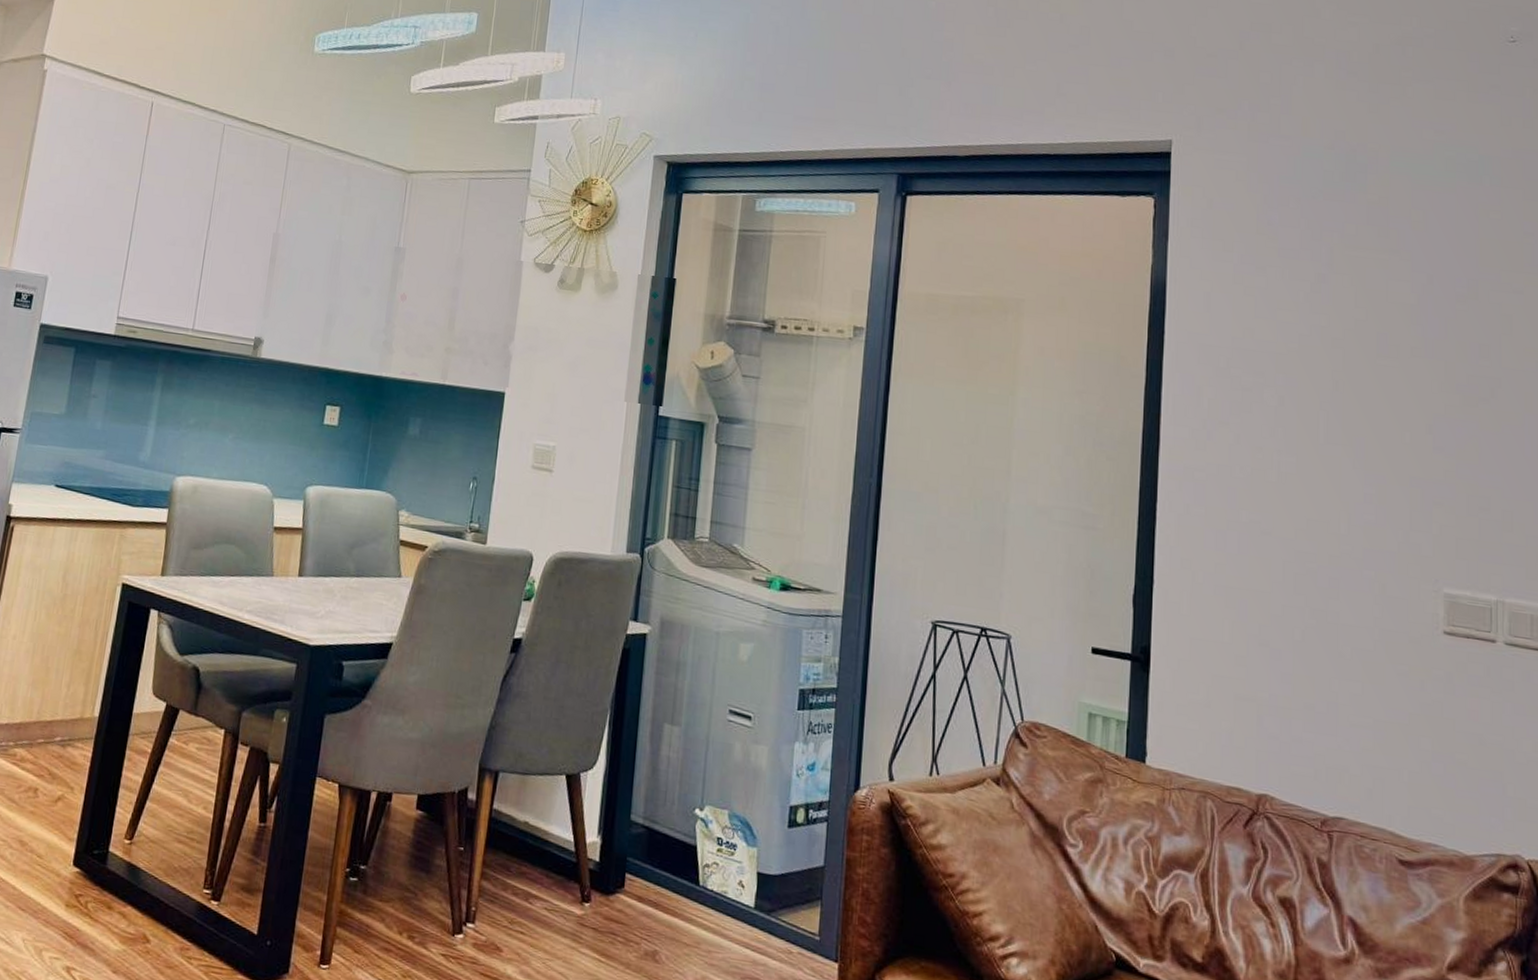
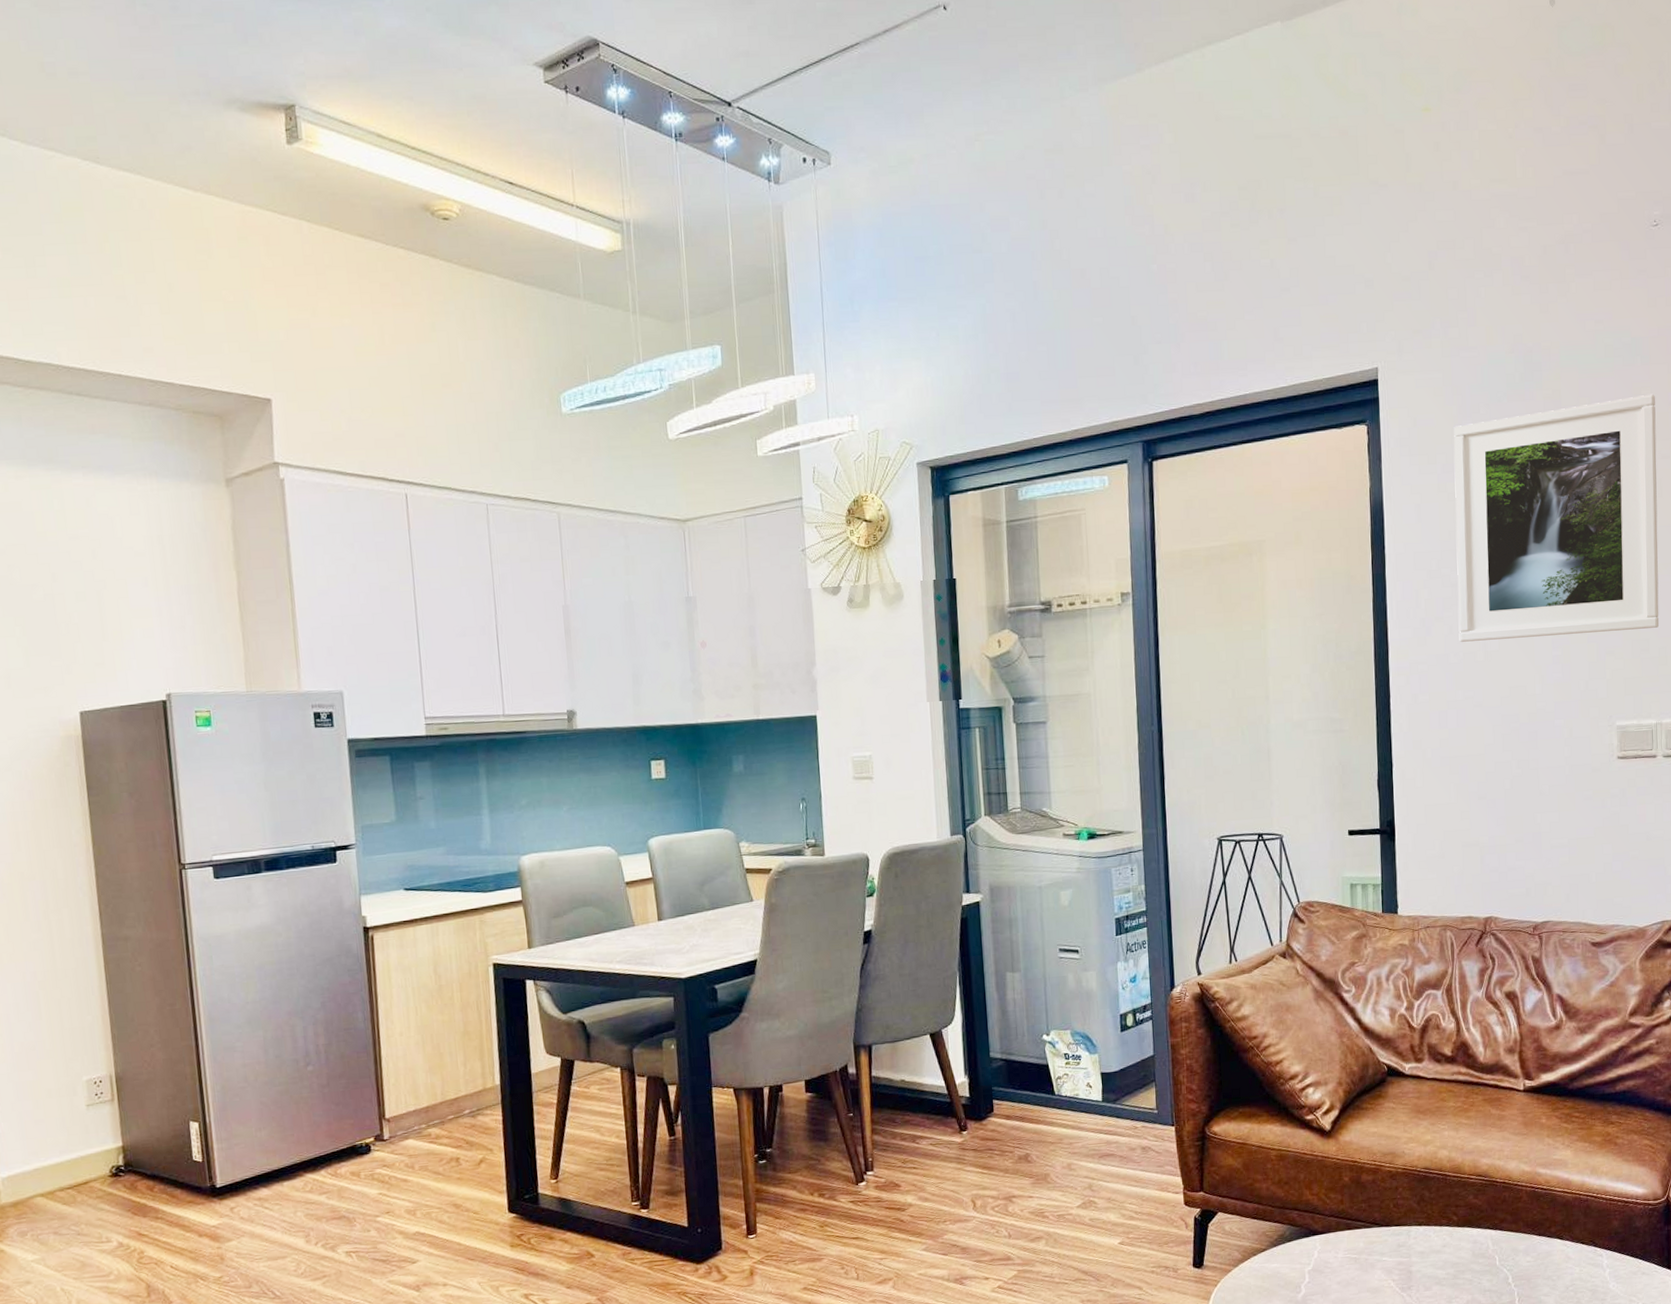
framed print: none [1247,215,1507,486] -> present [1454,394,1660,642]

